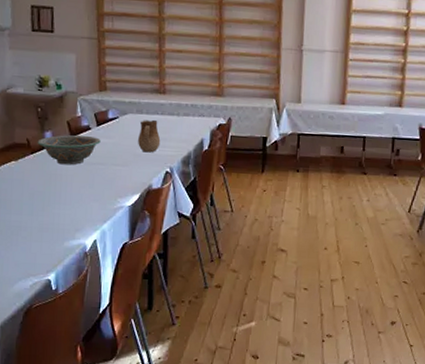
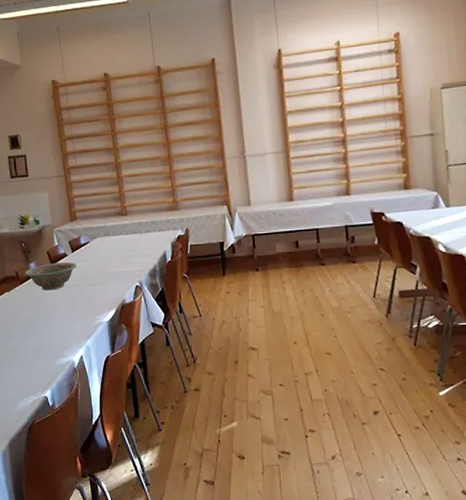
ceramic jug: present [138,119,161,153] -> none [108,239,128,271]

